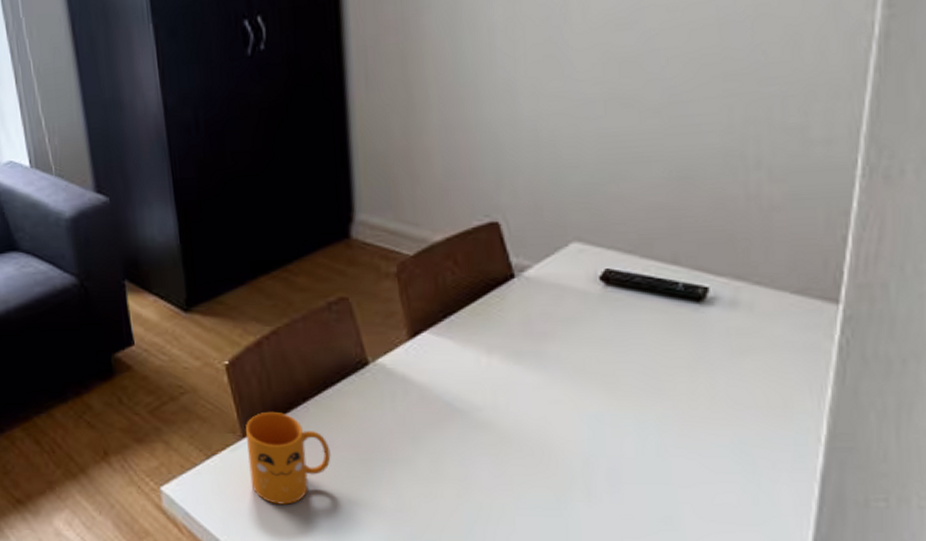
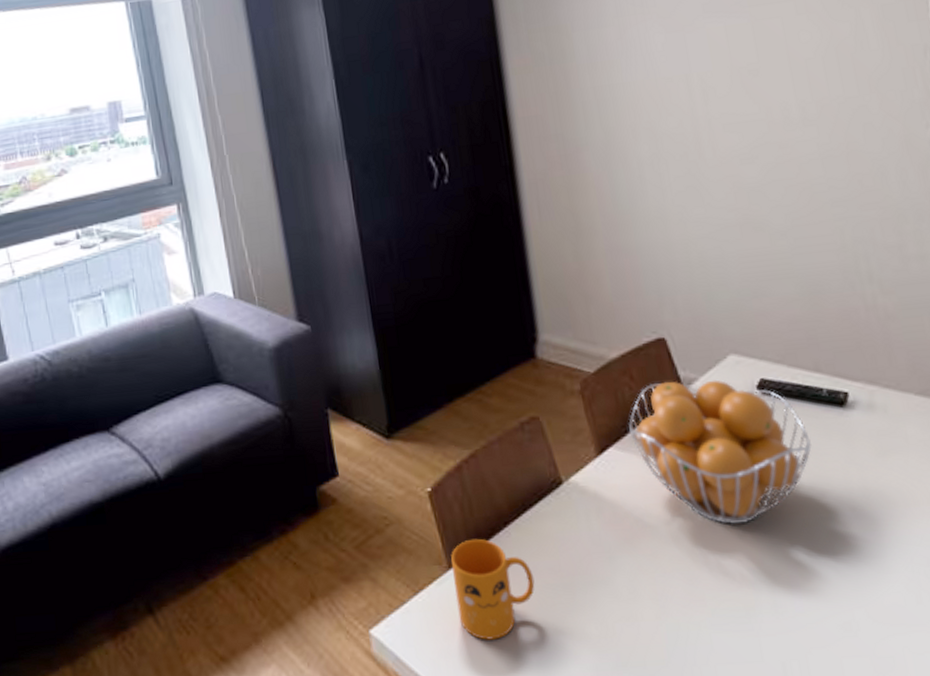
fruit basket: none [447,267,655,415] -> present [628,380,812,525]

